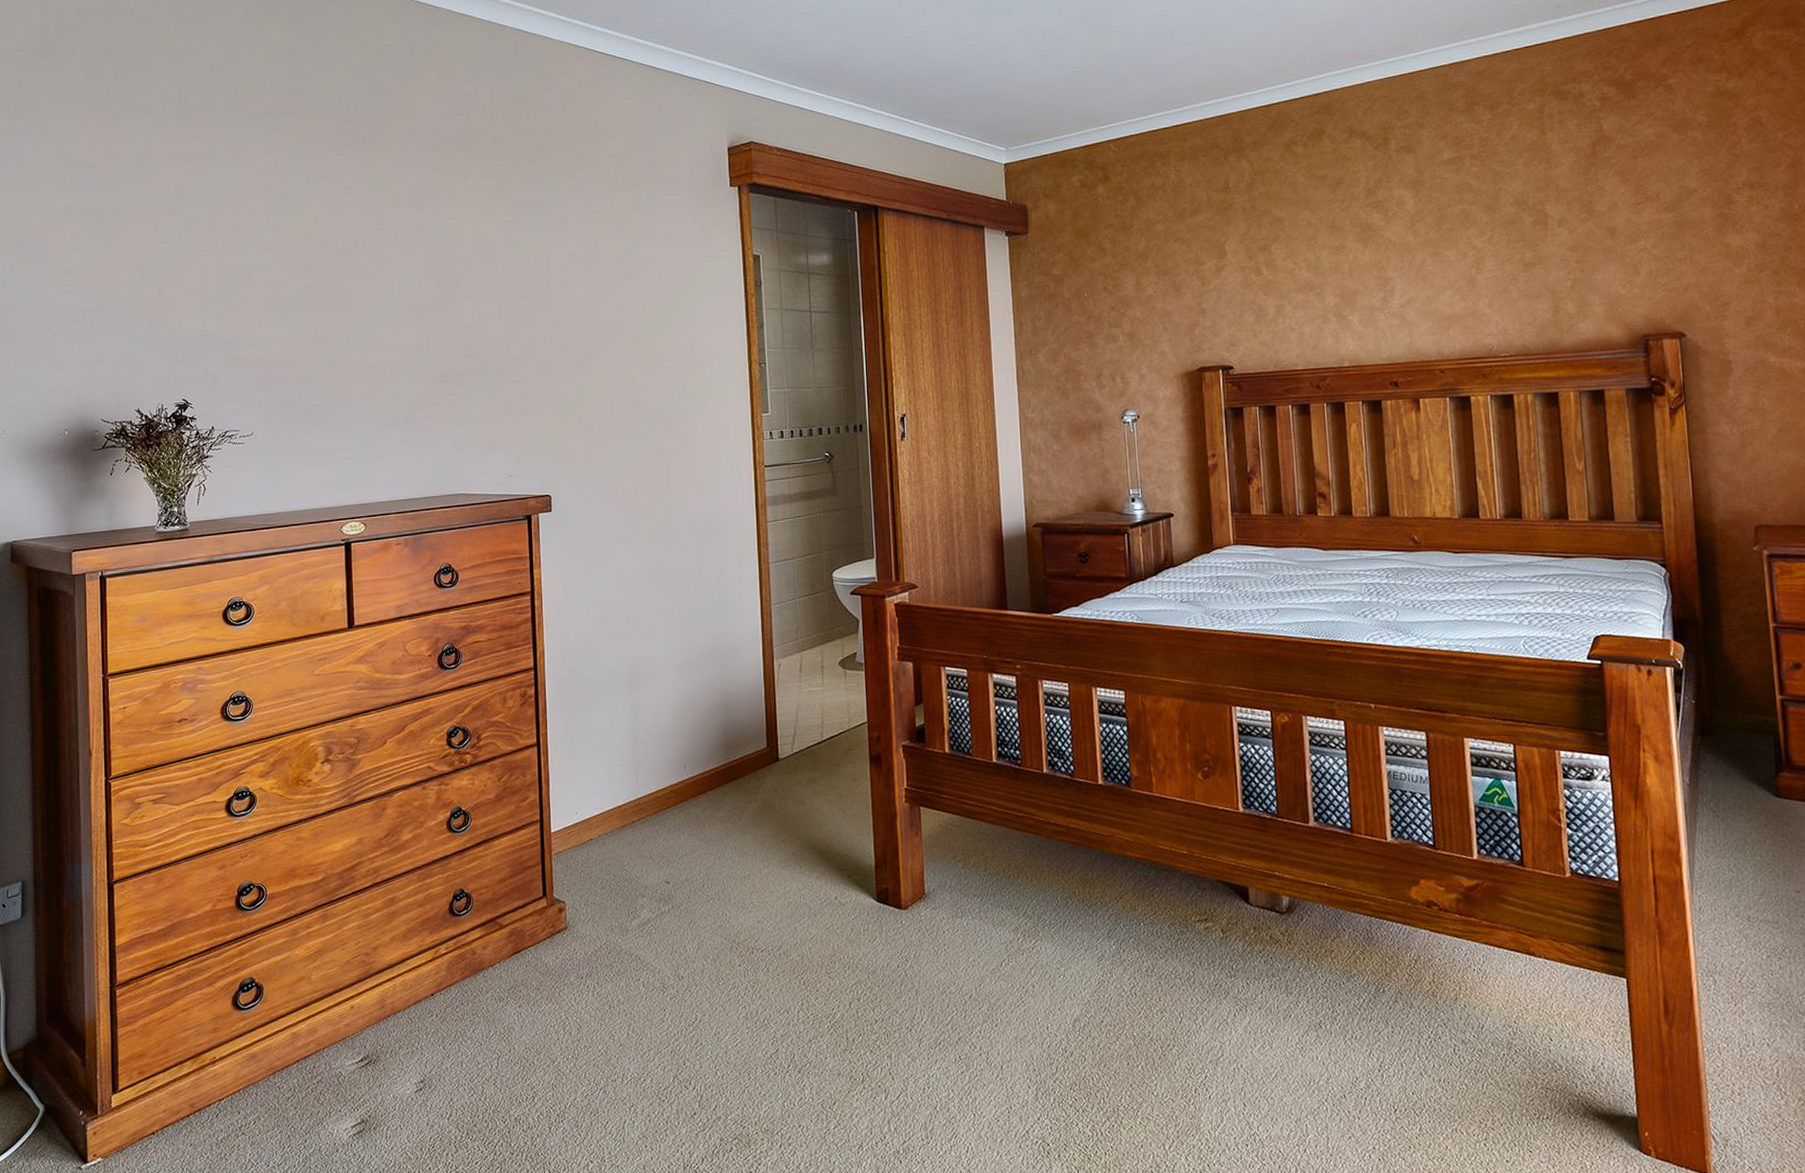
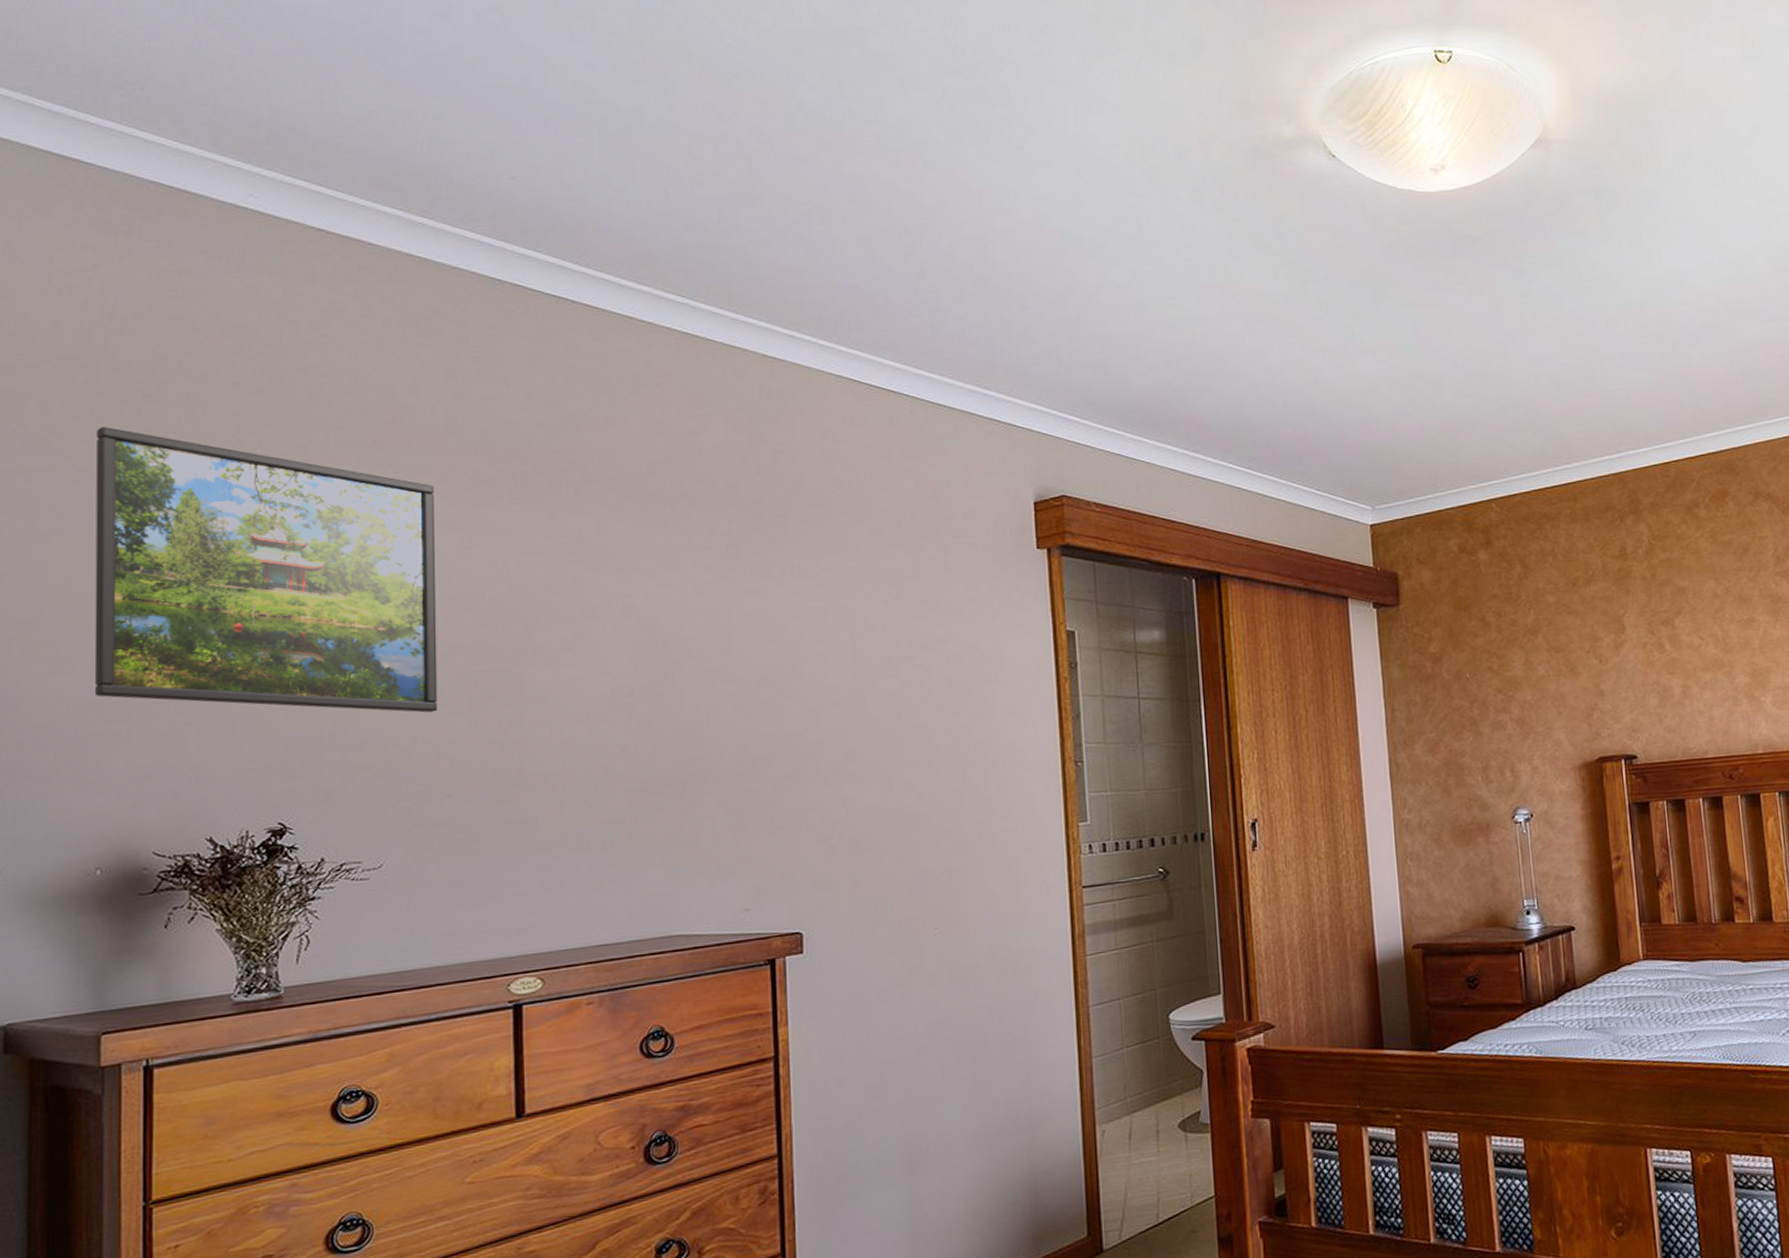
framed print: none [55,99,289,317] -> present [94,427,438,713]

